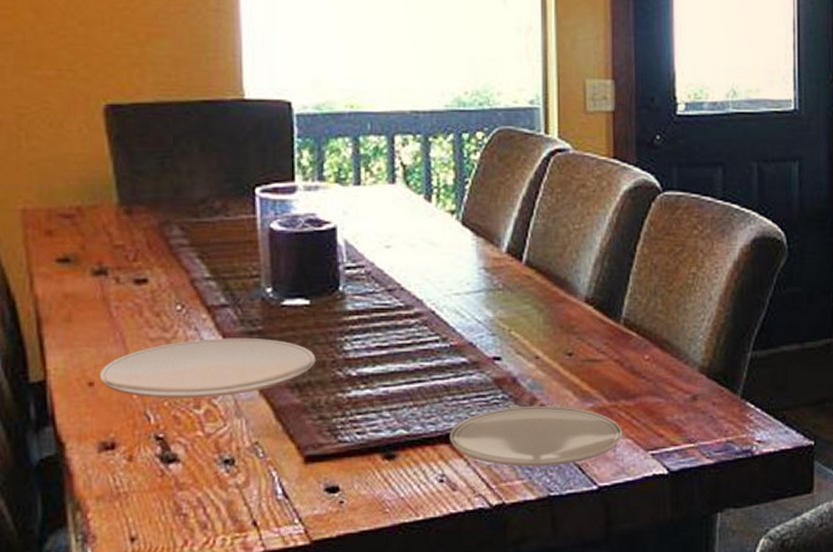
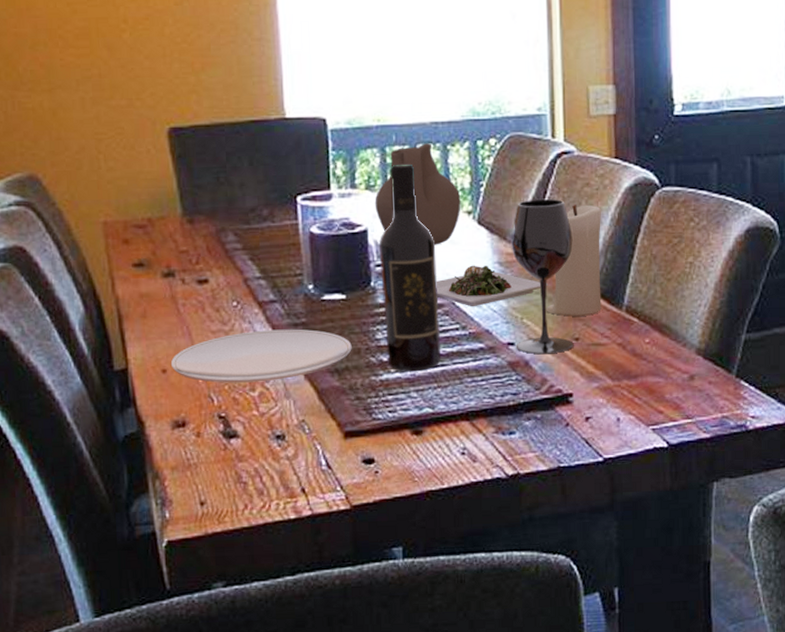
ceramic pitcher: none [345,134,444,247] -> present [375,143,461,245]
wine bottle: none [349,155,419,387] -> present [379,163,442,371]
salad: none [413,270,540,317] -> present [436,265,549,307]
plate: present [449,405,623,467] -> none [470,385,626,441]
wineglass: none [499,200,567,371] -> present [511,199,574,355]
candle: none [536,206,599,329] -> present [546,204,602,317]

